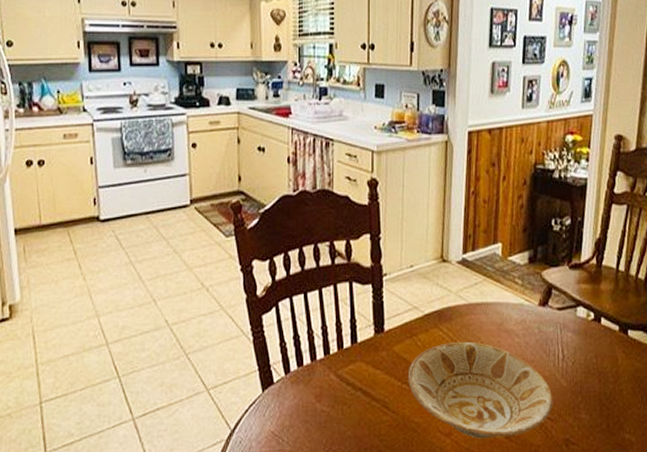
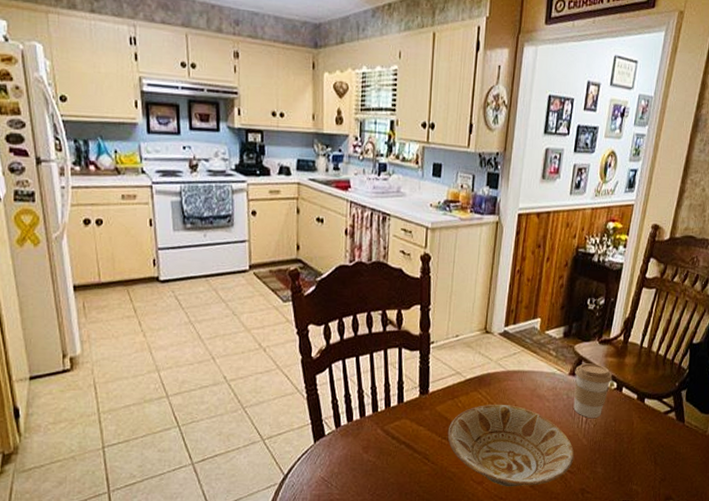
coffee cup: none [545,291,588,354] -> present [573,363,613,418]

